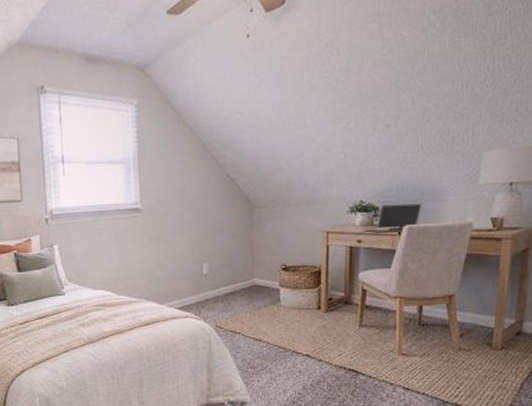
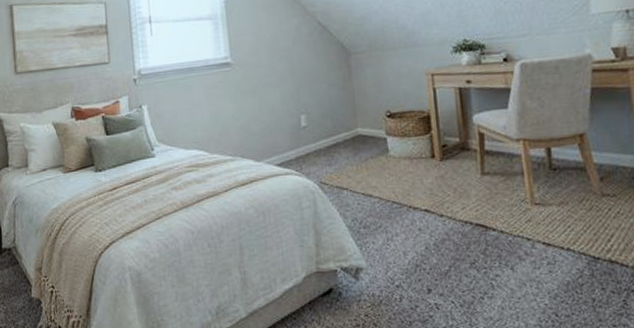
laptop: present [364,203,423,233] -> none [472,38,533,72]

